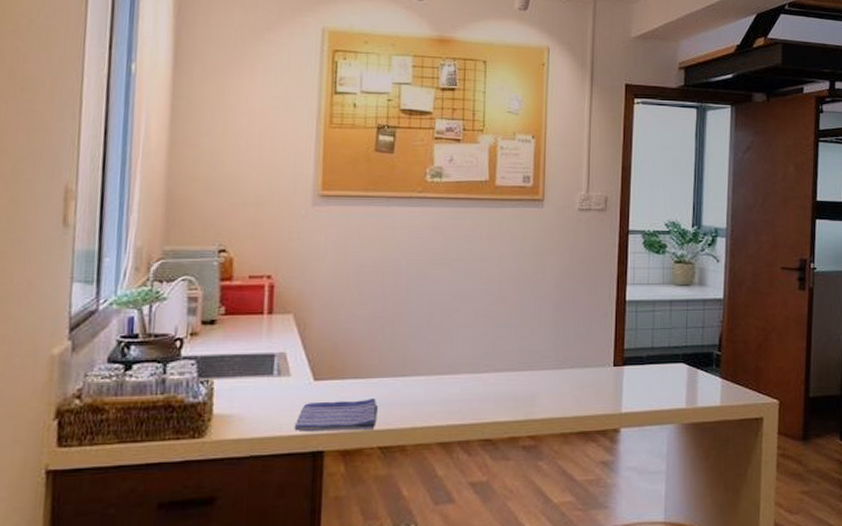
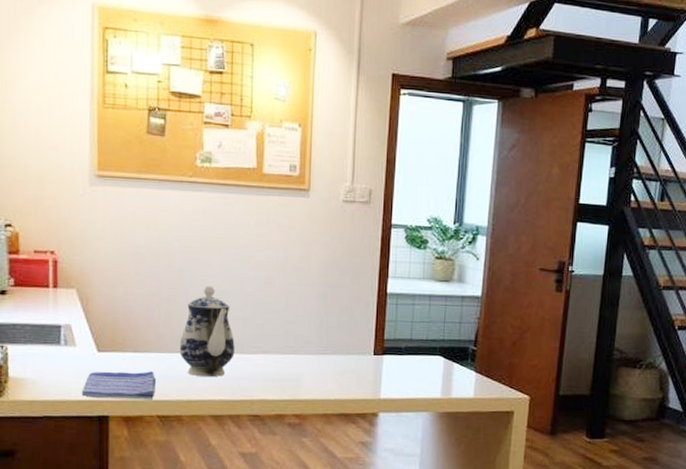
teapot: none [404,303,465,401] -> present [179,285,235,377]

